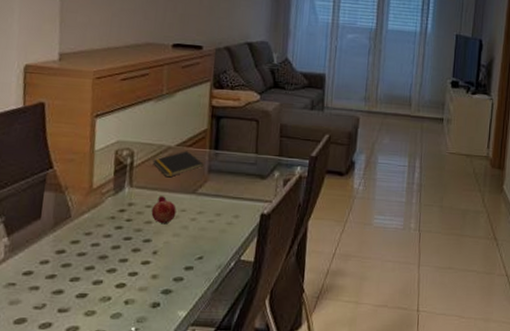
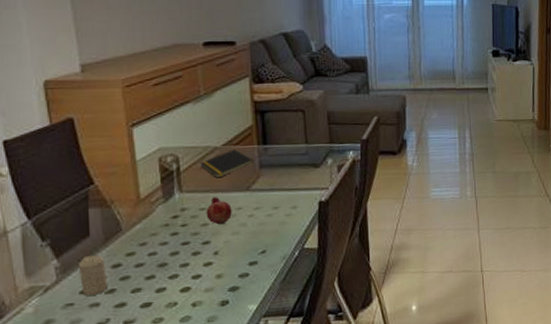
candle: none [25,237,51,278] -> present [78,254,107,296]

